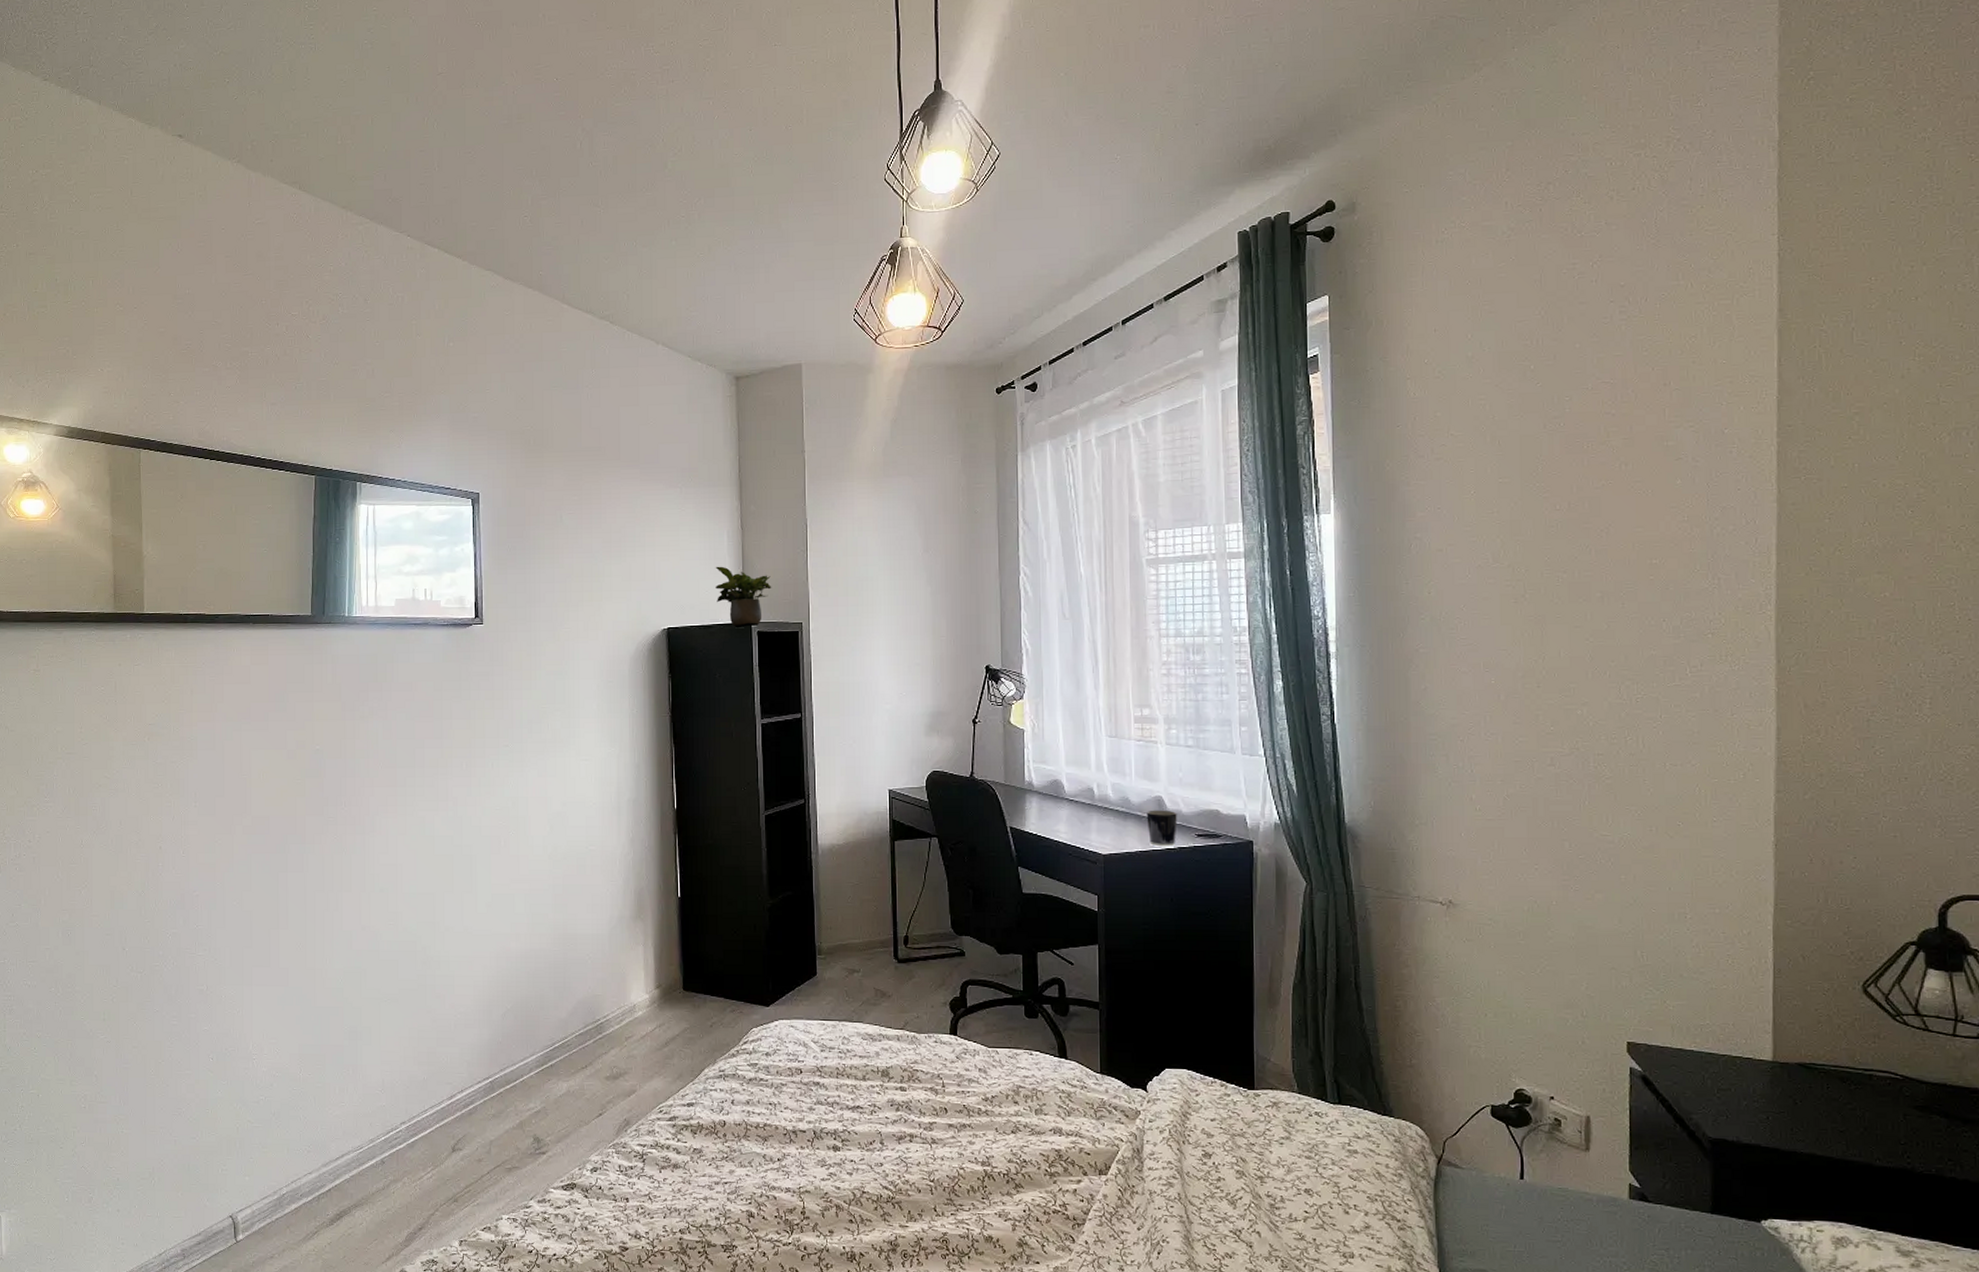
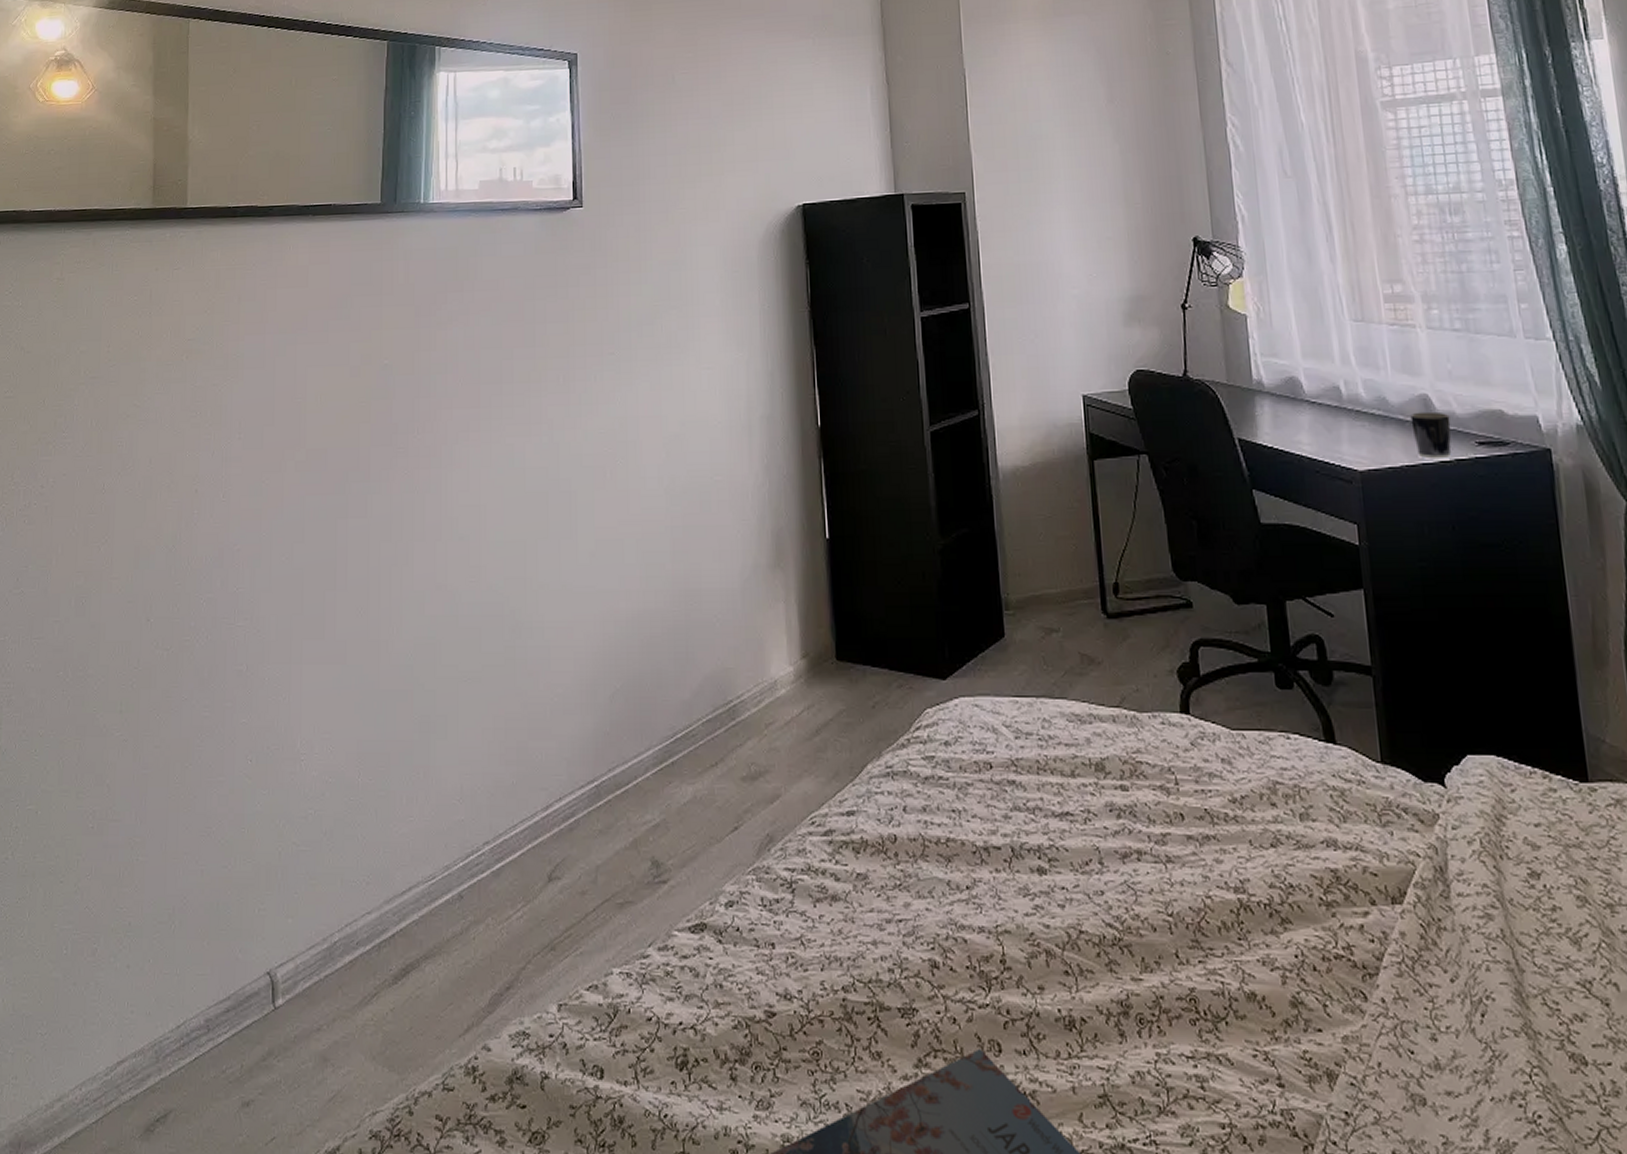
potted plant: present [715,566,772,628] -> none [857,128,927,202]

